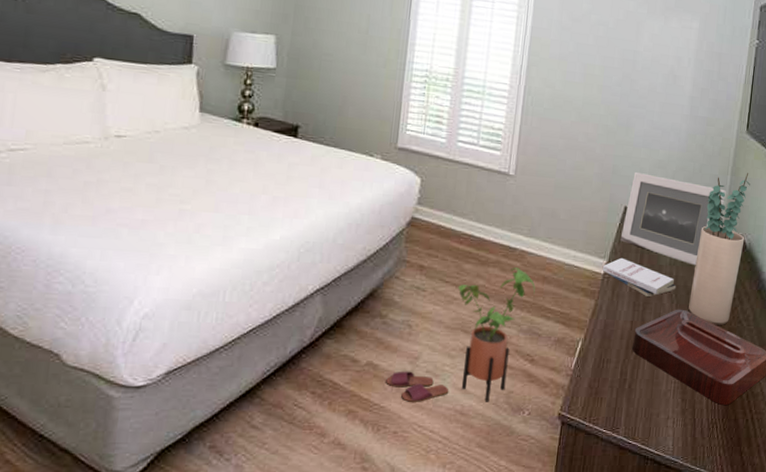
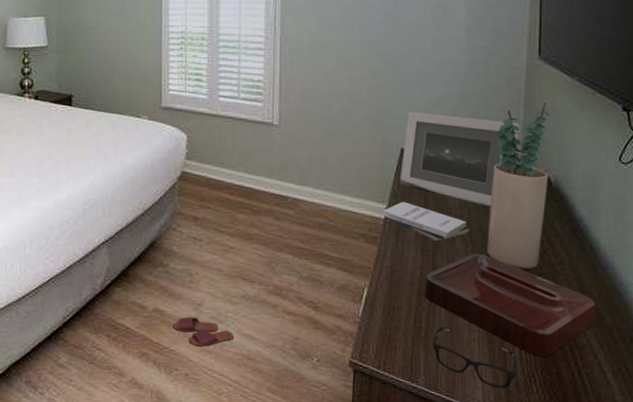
house plant: present [458,267,536,402] -> none [233,216,312,348]
eyeglasses: none [634,379,704,436] -> present [432,327,517,389]

